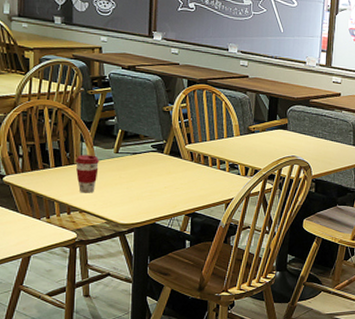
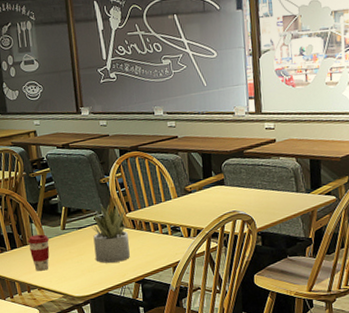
succulent plant: none [146,131,185,193] -> present [90,204,130,263]

